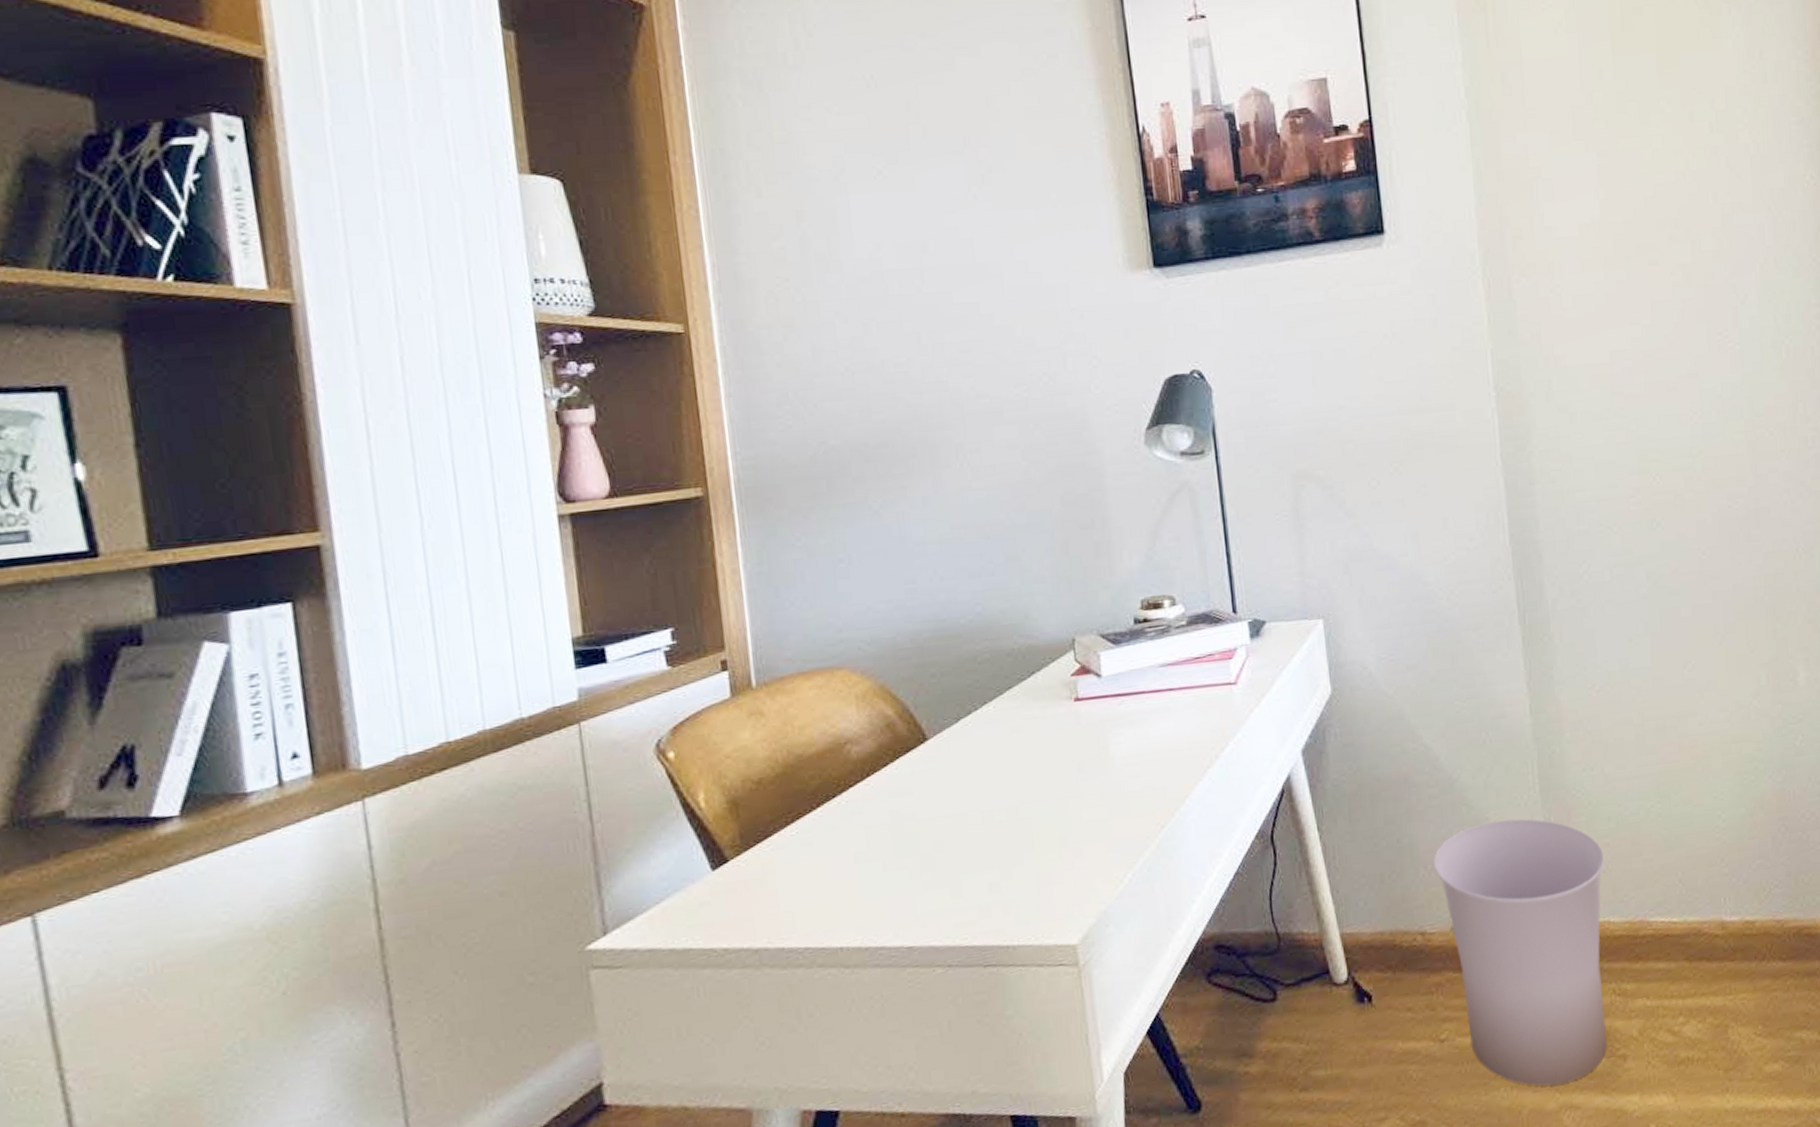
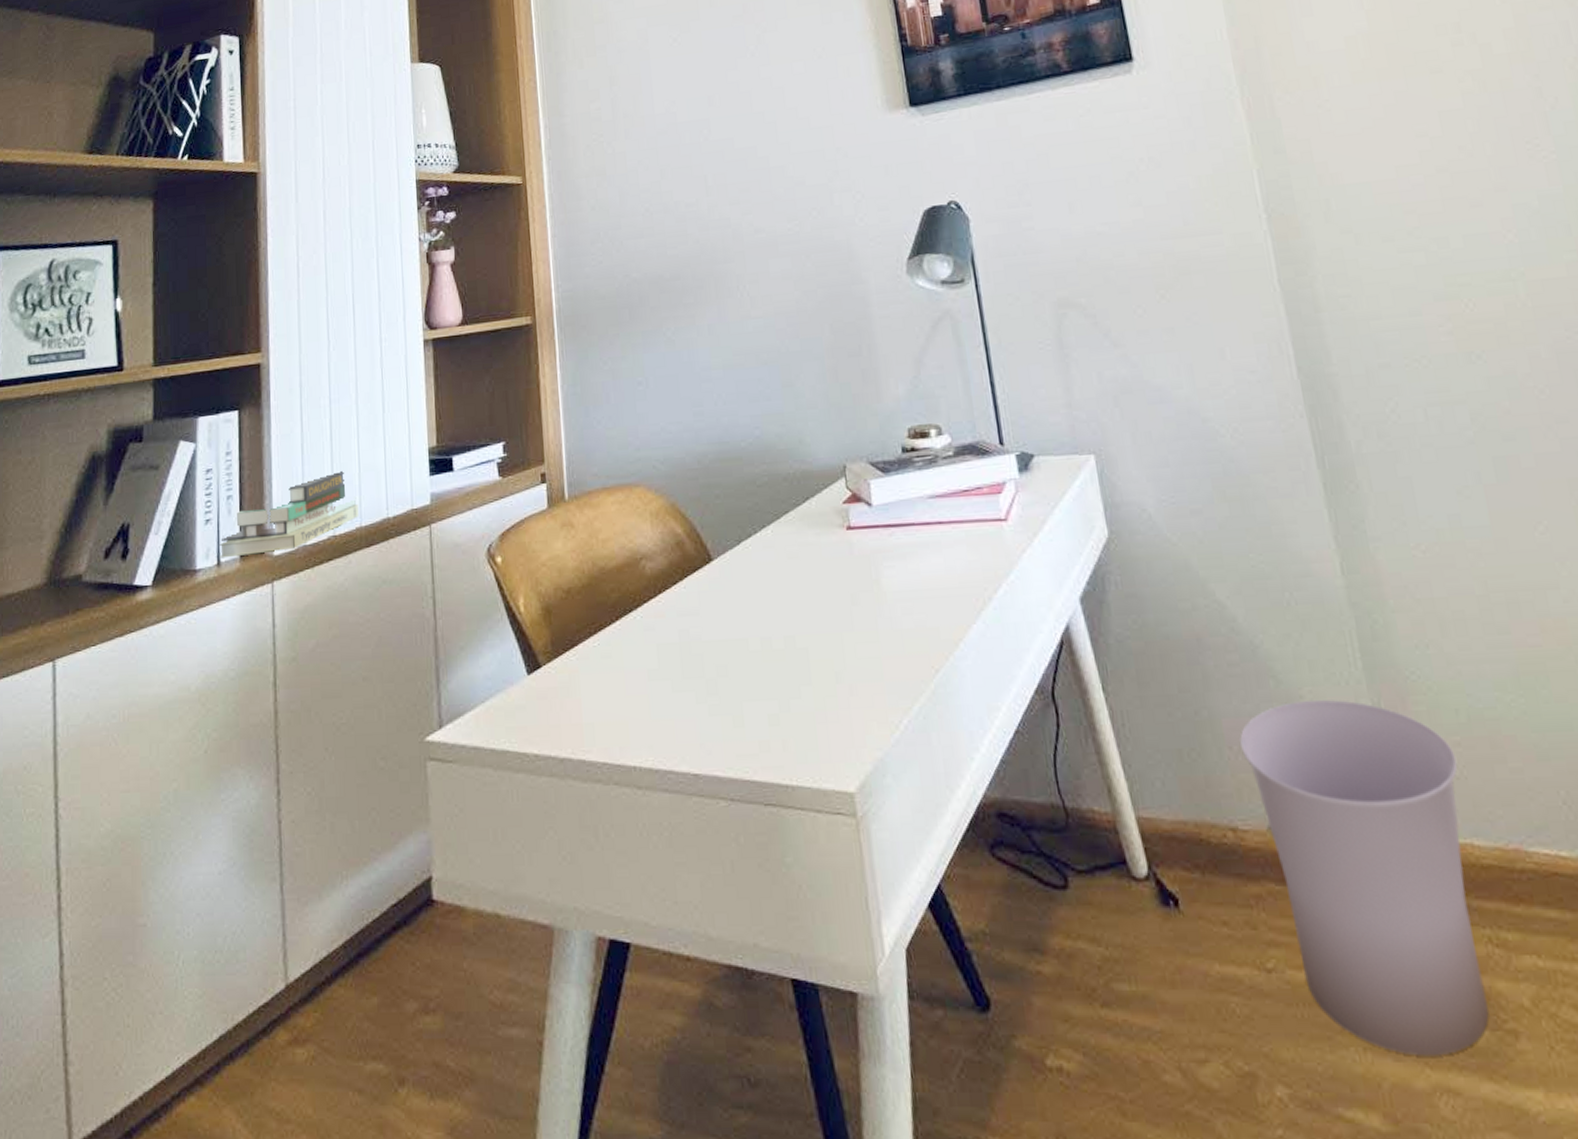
books: none [279,669,481,778] -> present [219,471,359,559]

